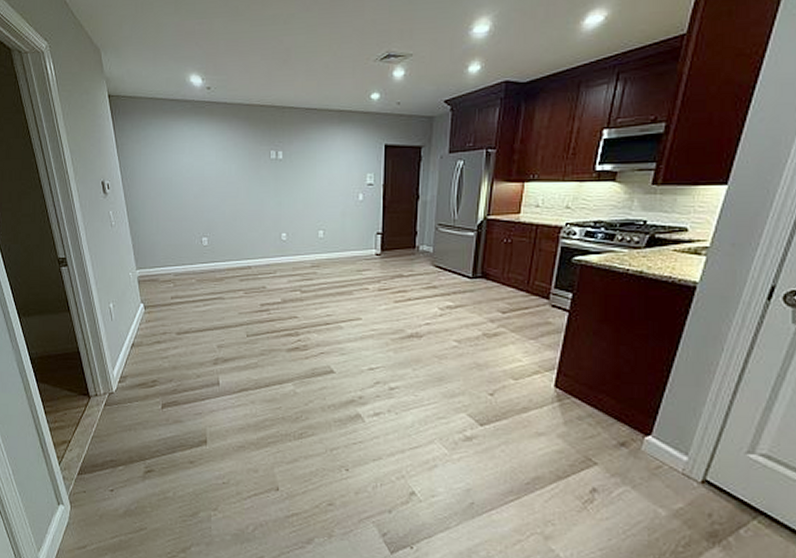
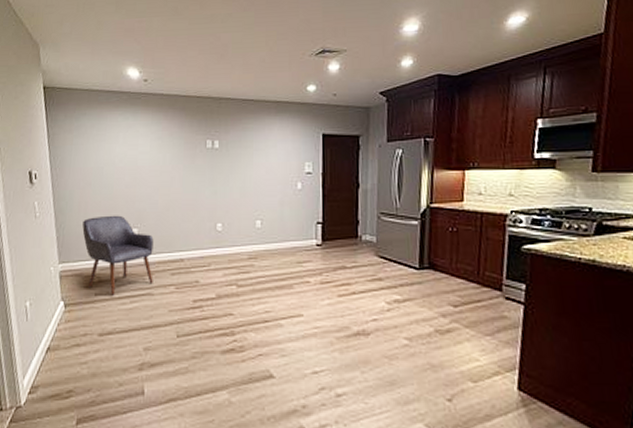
chair: none [156,224,224,299] -> present [82,215,154,295]

